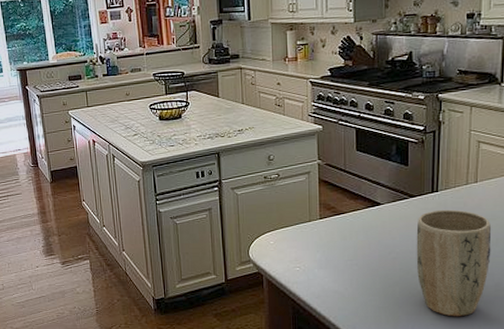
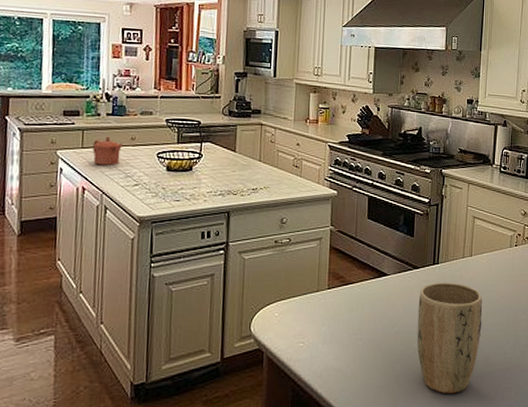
teapot: none [96,94,120,120] -> present [92,136,122,165]

